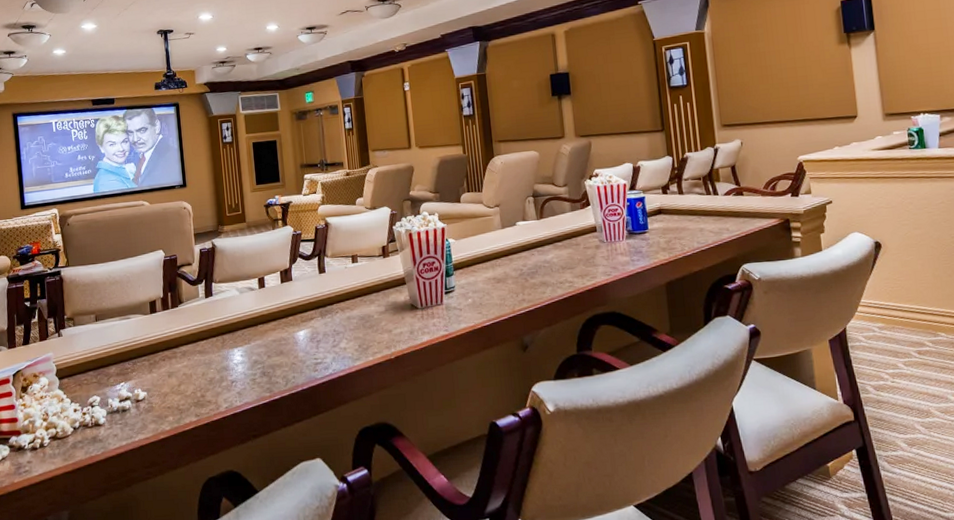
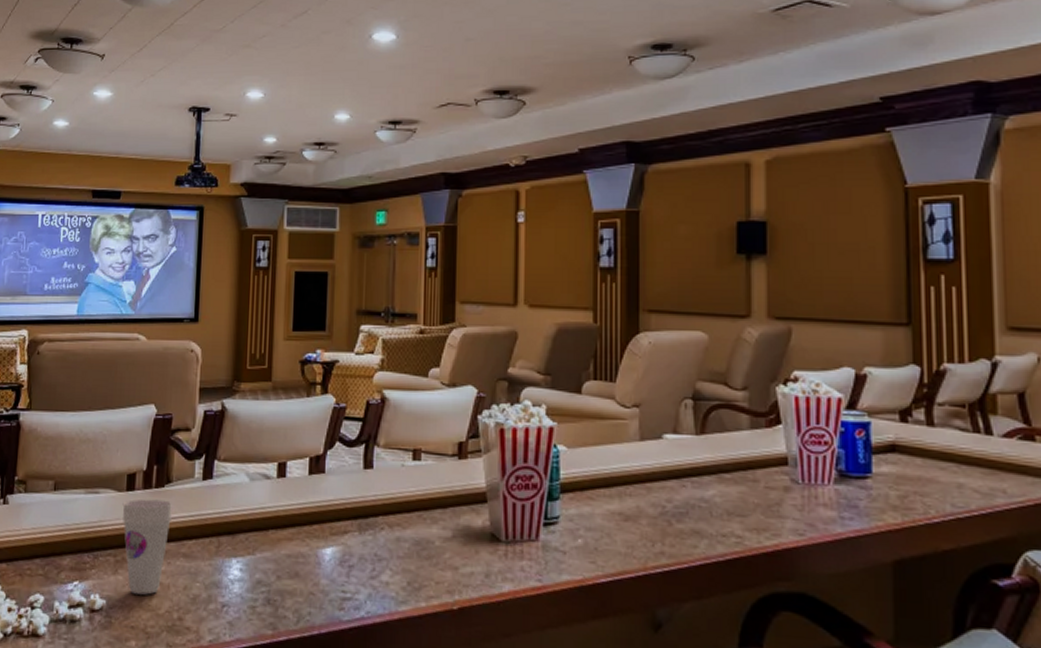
cup: none [149,316,187,384] -> present [122,498,174,595]

